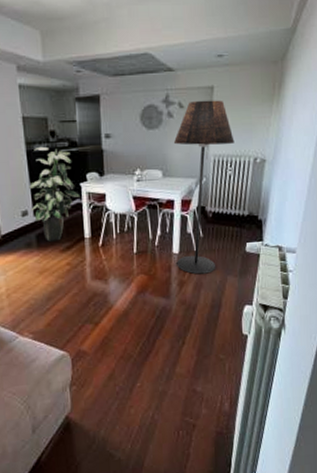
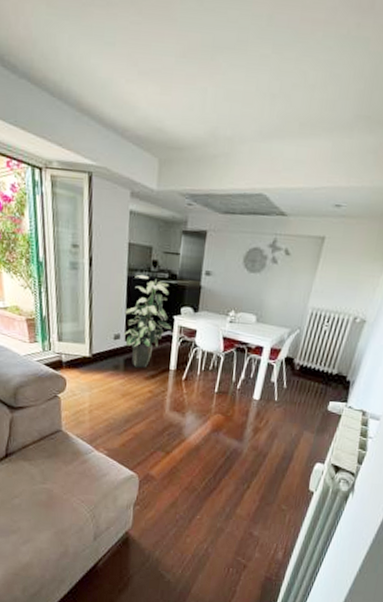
floor lamp: present [173,100,235,275] -> none [255,249,337,425]

